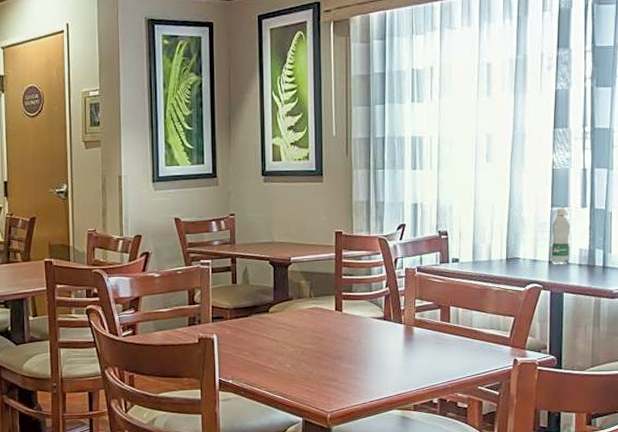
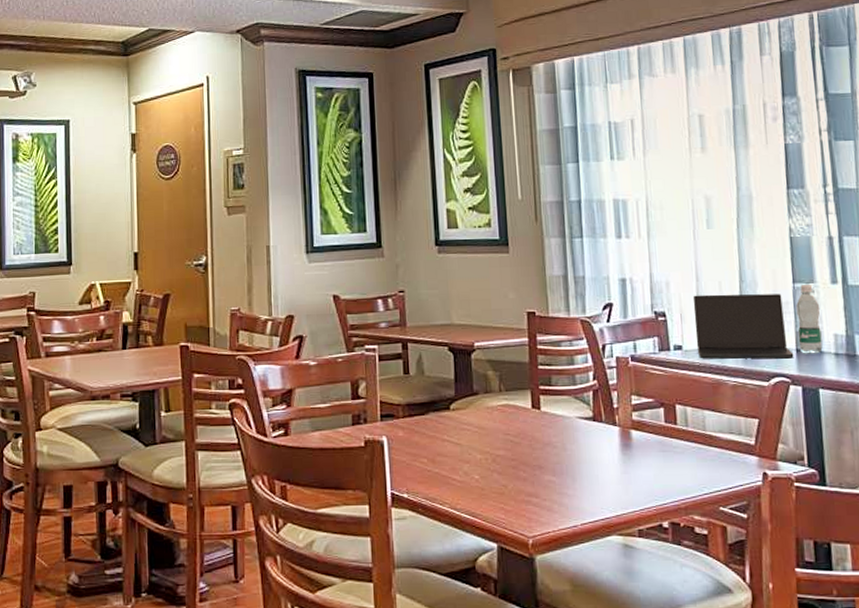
laptop: none [470,216,547,269] -> present [693,294,794,359]

